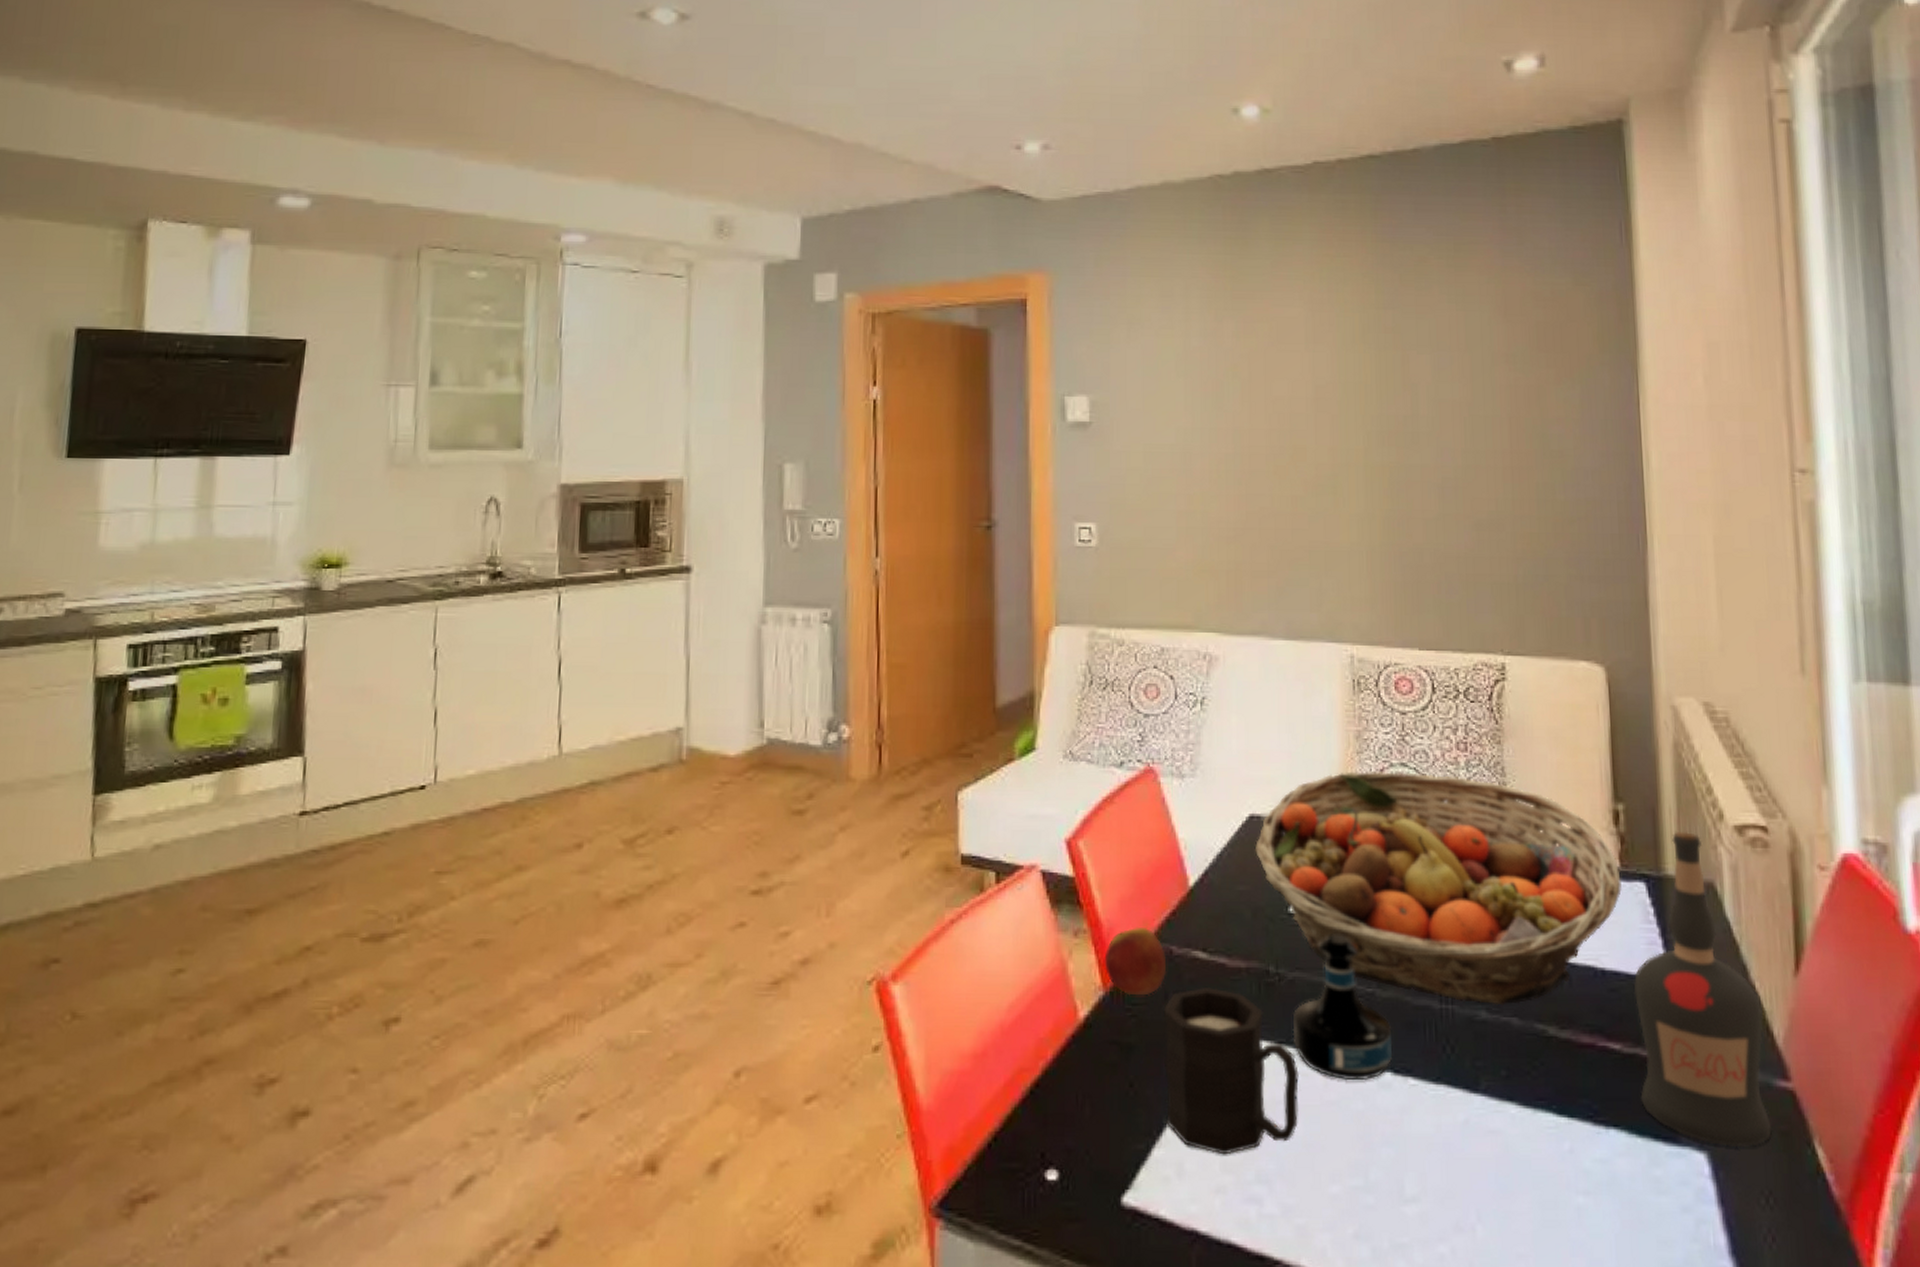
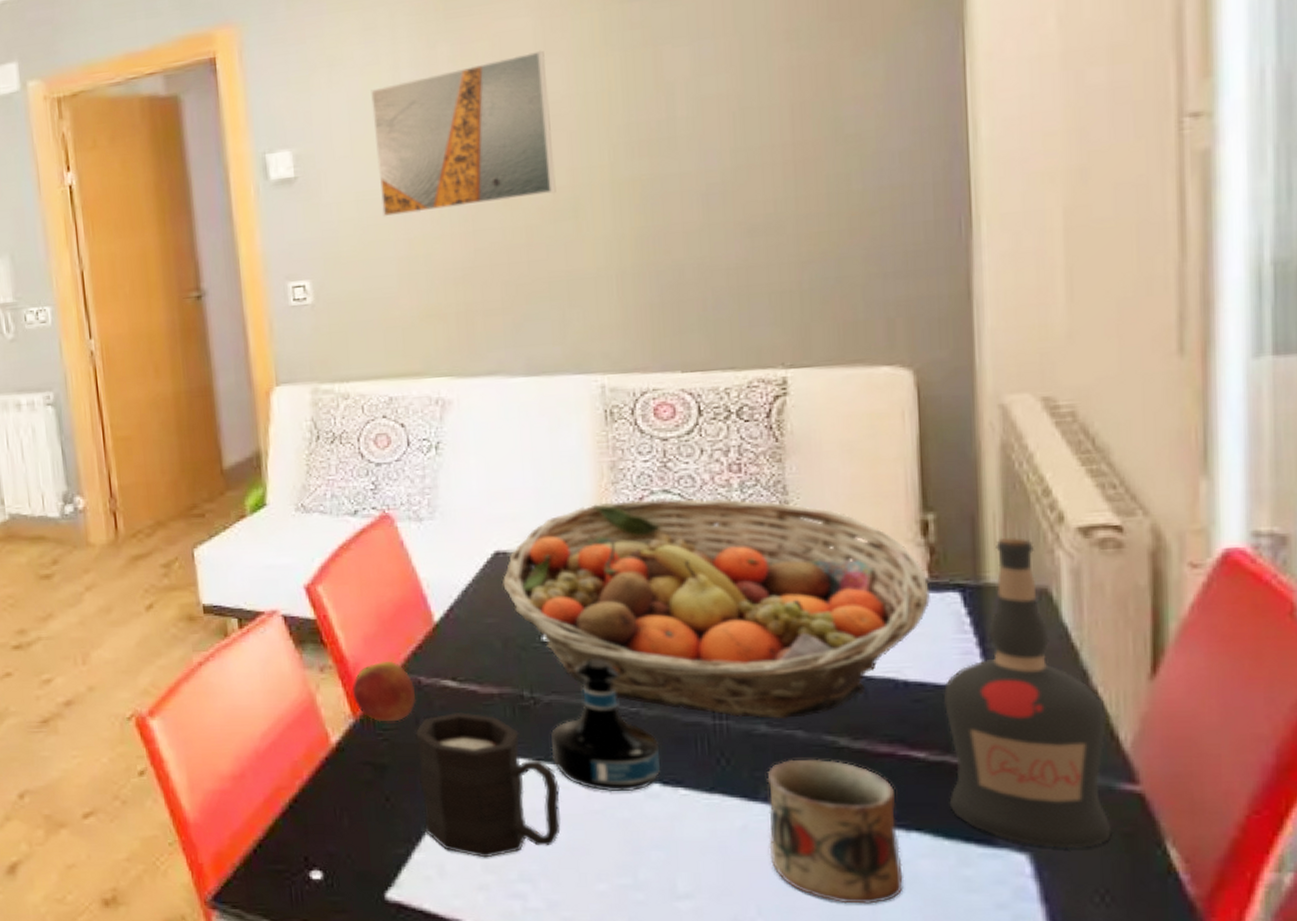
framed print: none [1164,338,1319,472] -> present [371,50,556,217]
mug: none [1486,1048,1604,1207] -> present [766,759,903,904]

